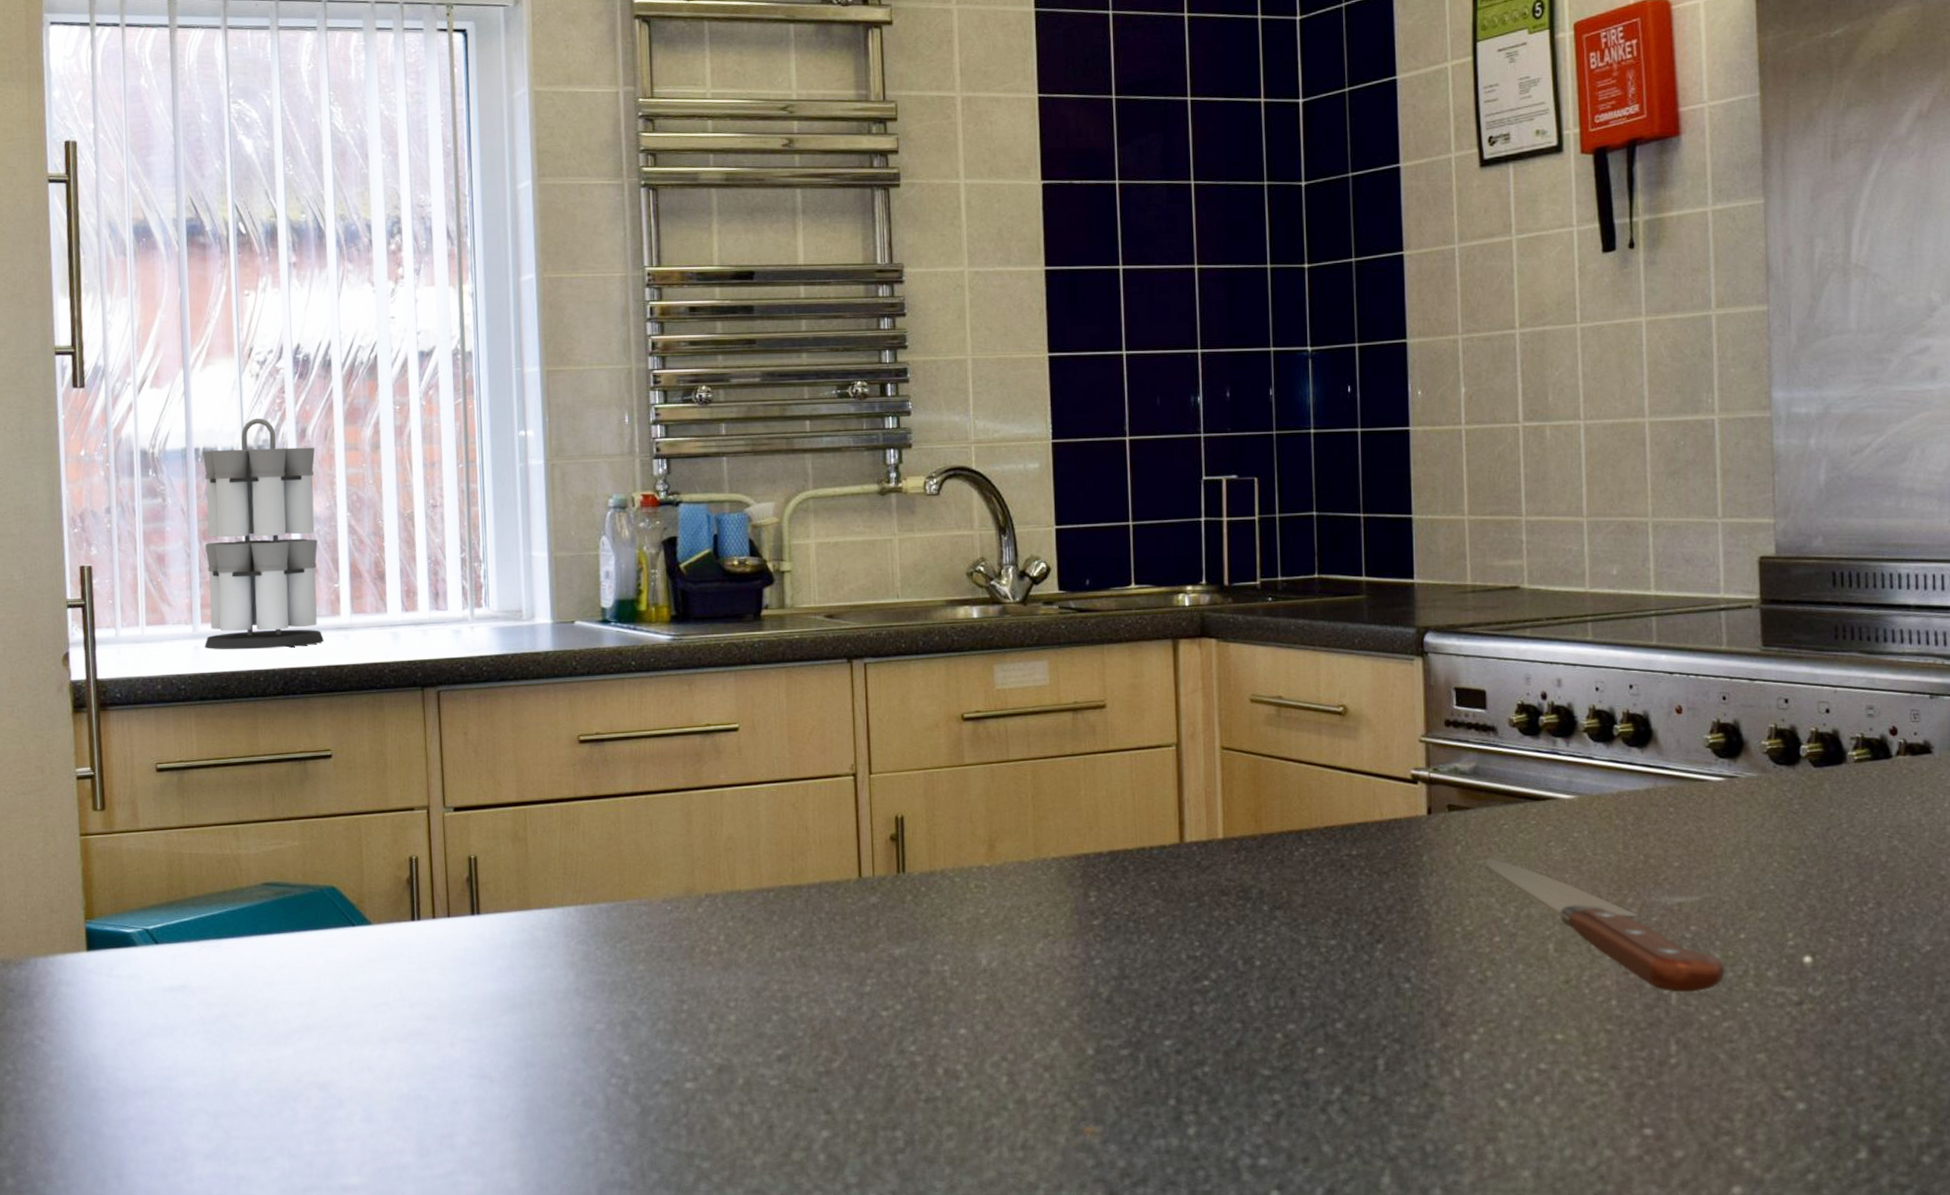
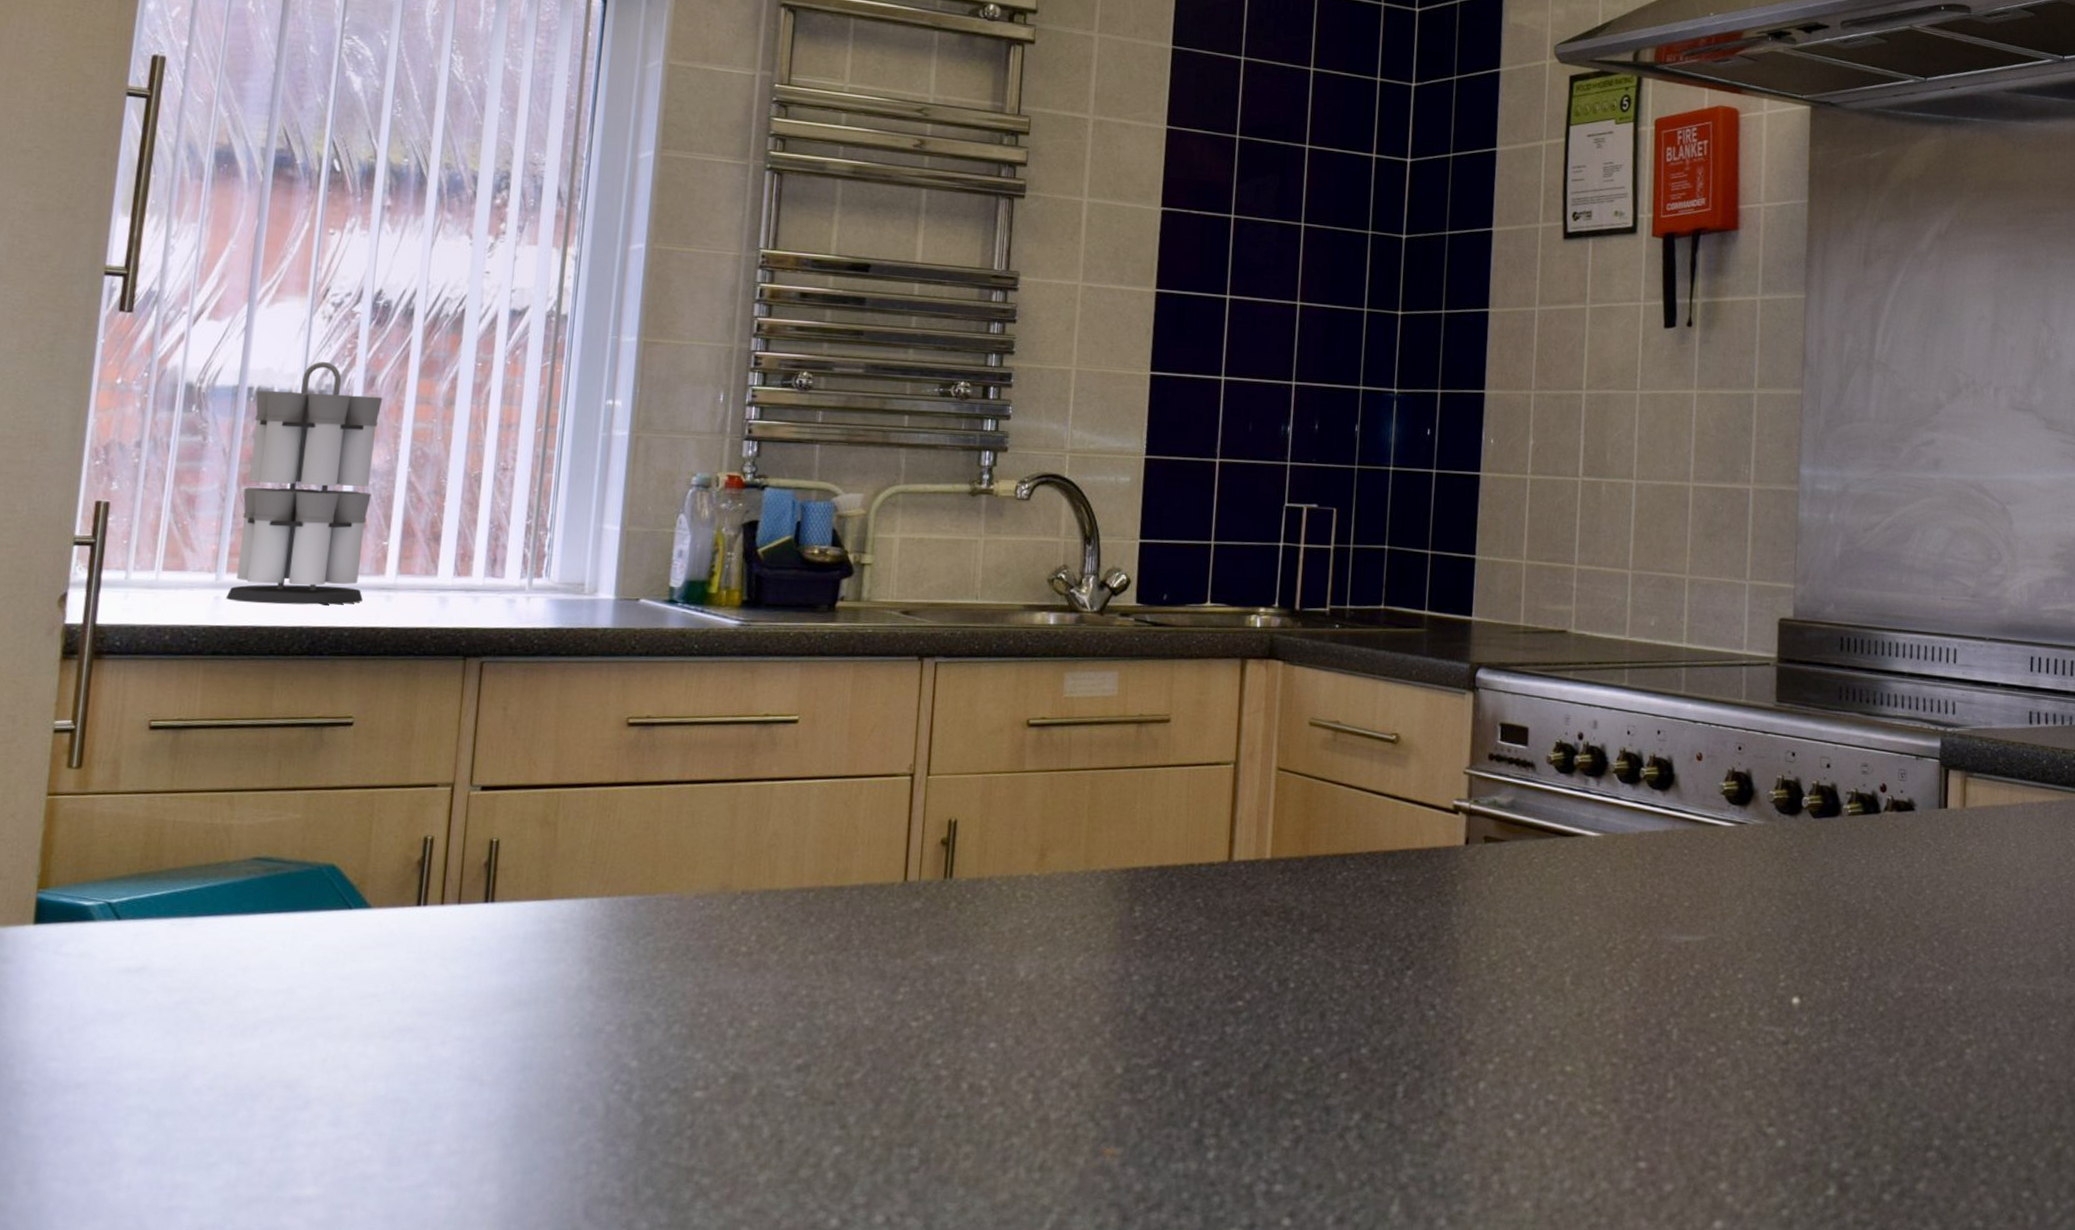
kitchen knife: present [1485,857,1725,993] -> none [1514,889,1722,1029]

